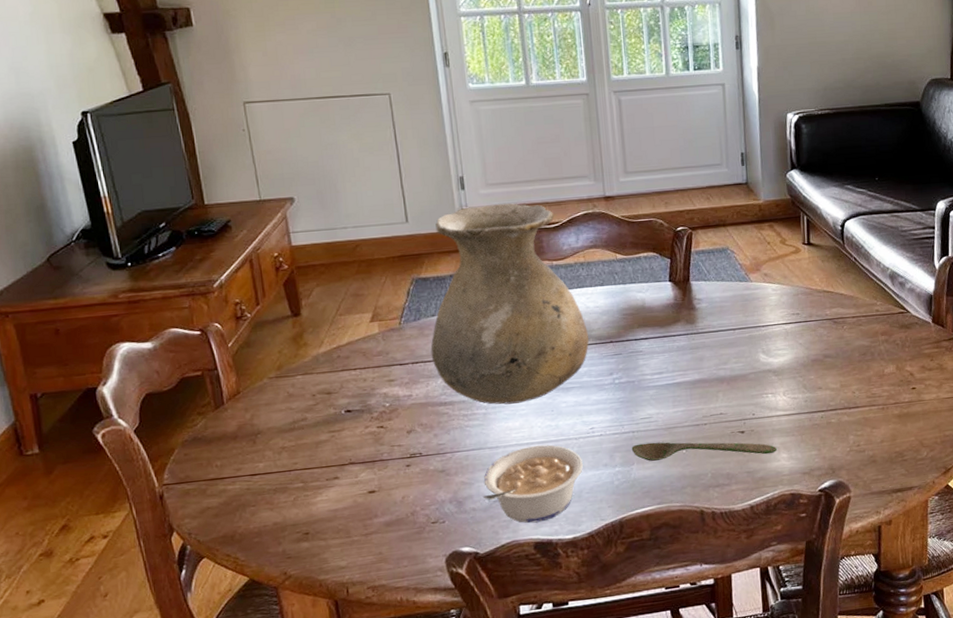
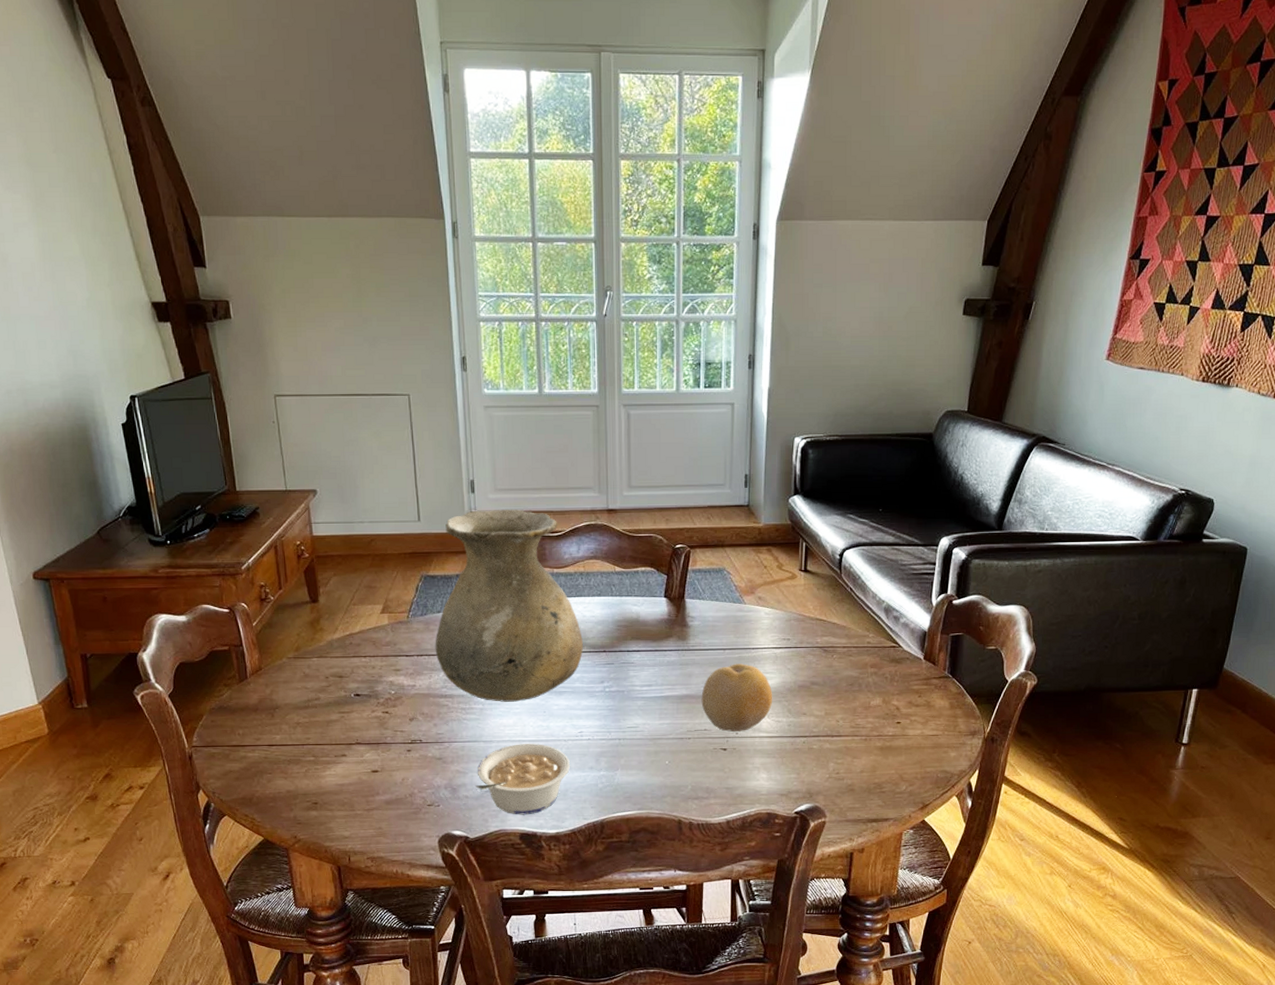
spoon: present [631,442,777,461] -> none [617,751,756,773]
fruit: none [714,342,788,414] -> present [701,664,773,732]

